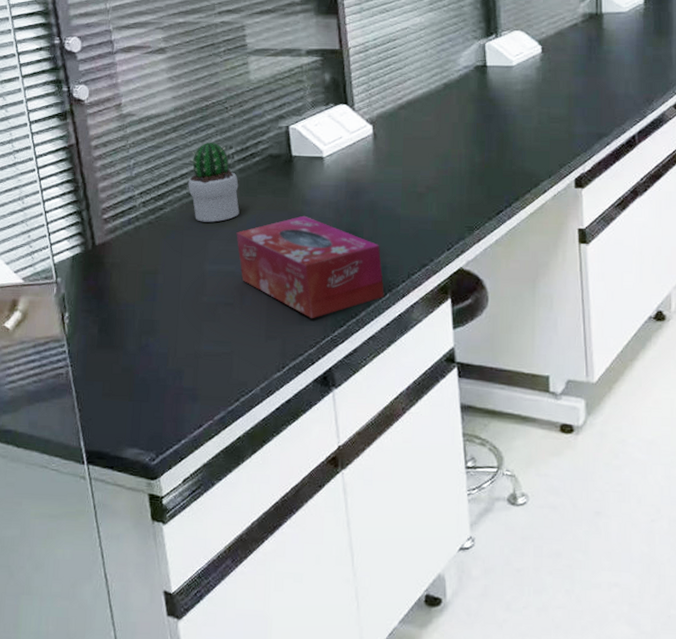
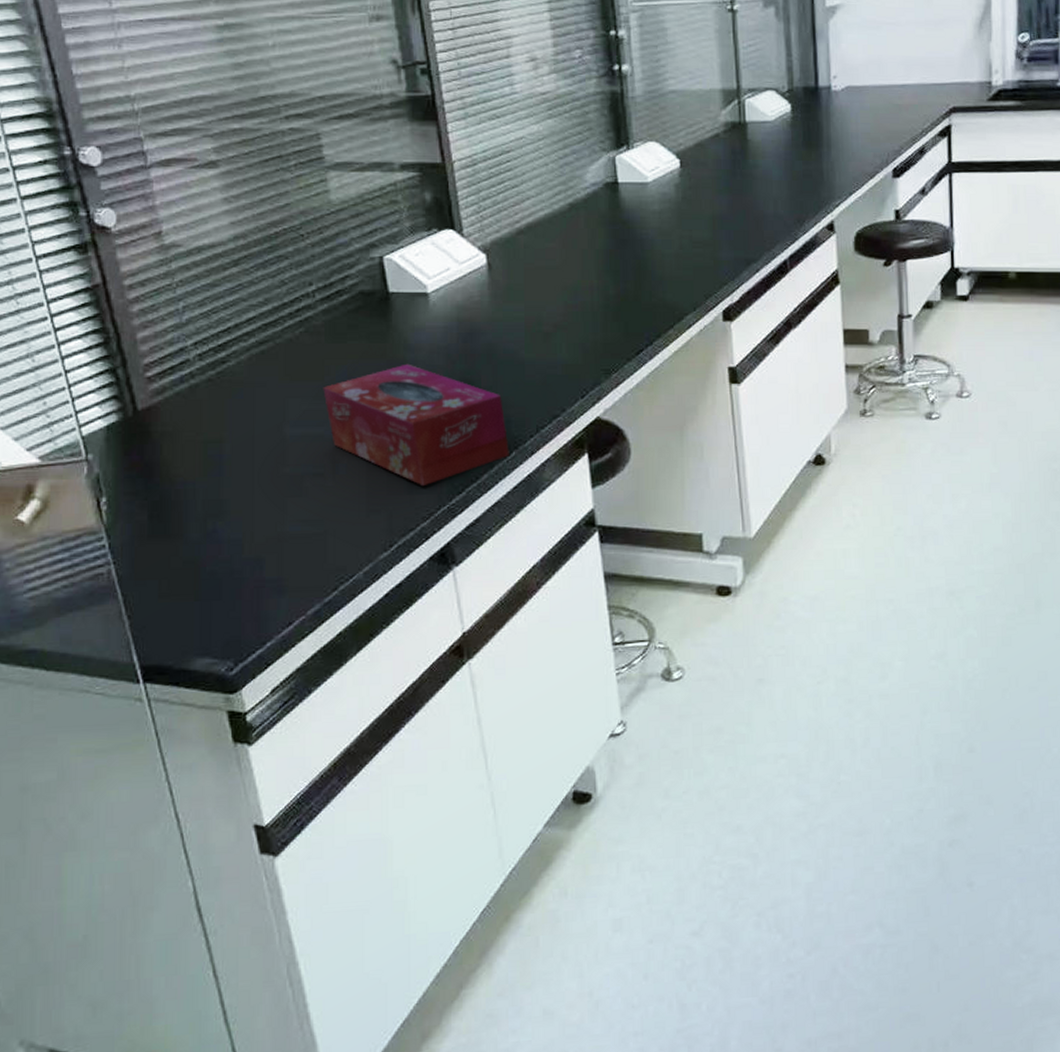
potted cactus: present [188,143,240,222] -> none [257,279,326,376]

